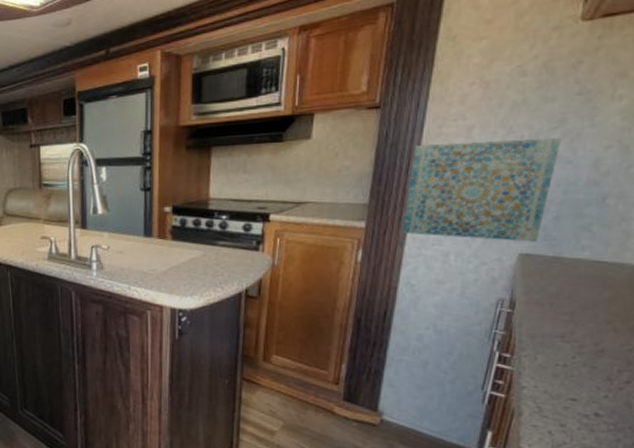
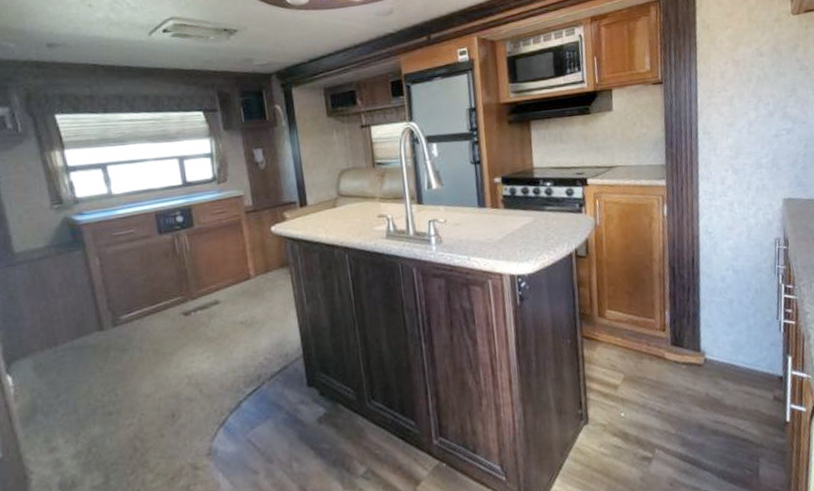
wall art: present [402,138,561,242] -> none [693,104,796,189]

